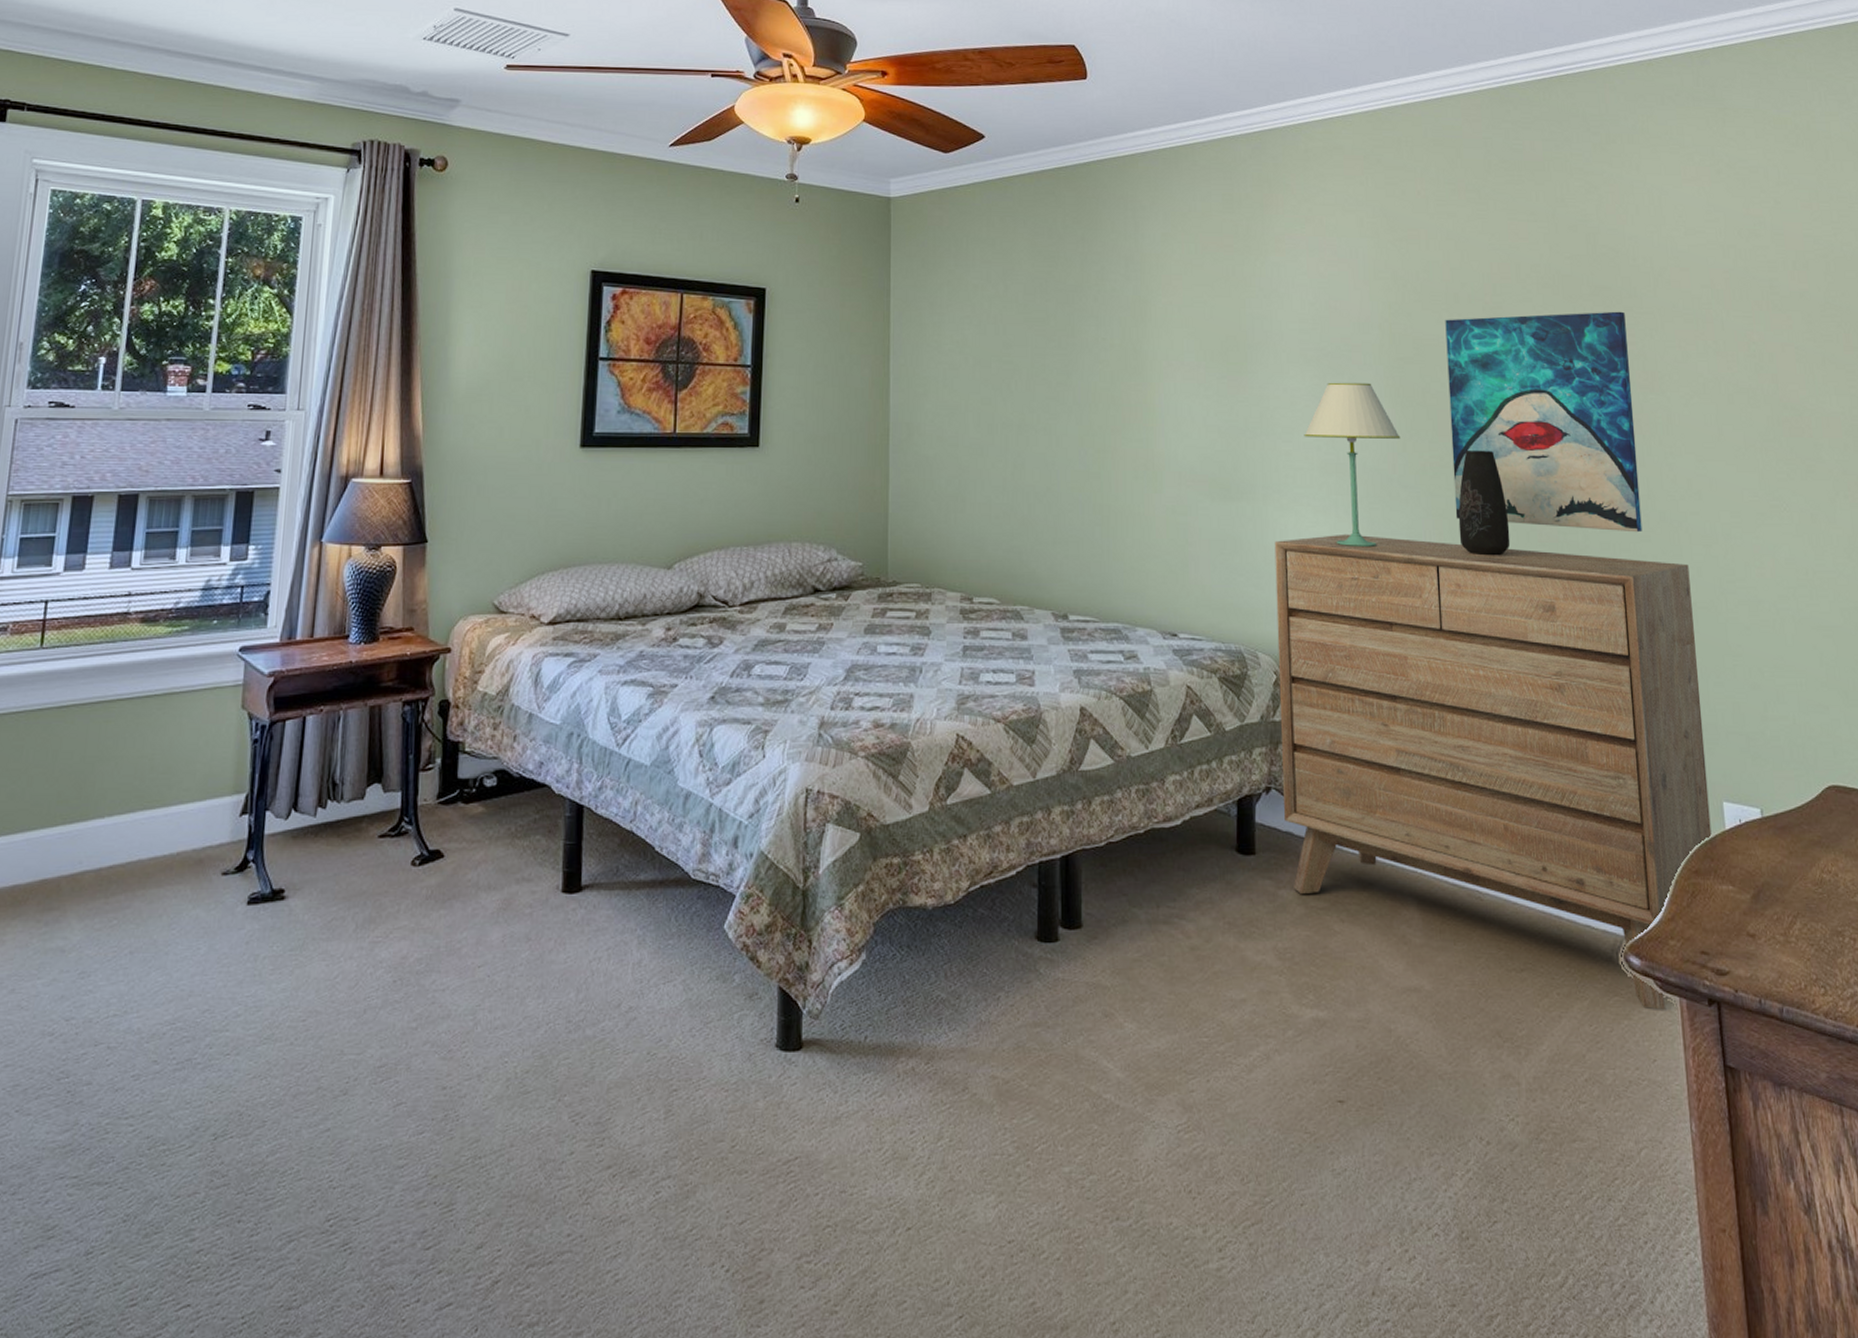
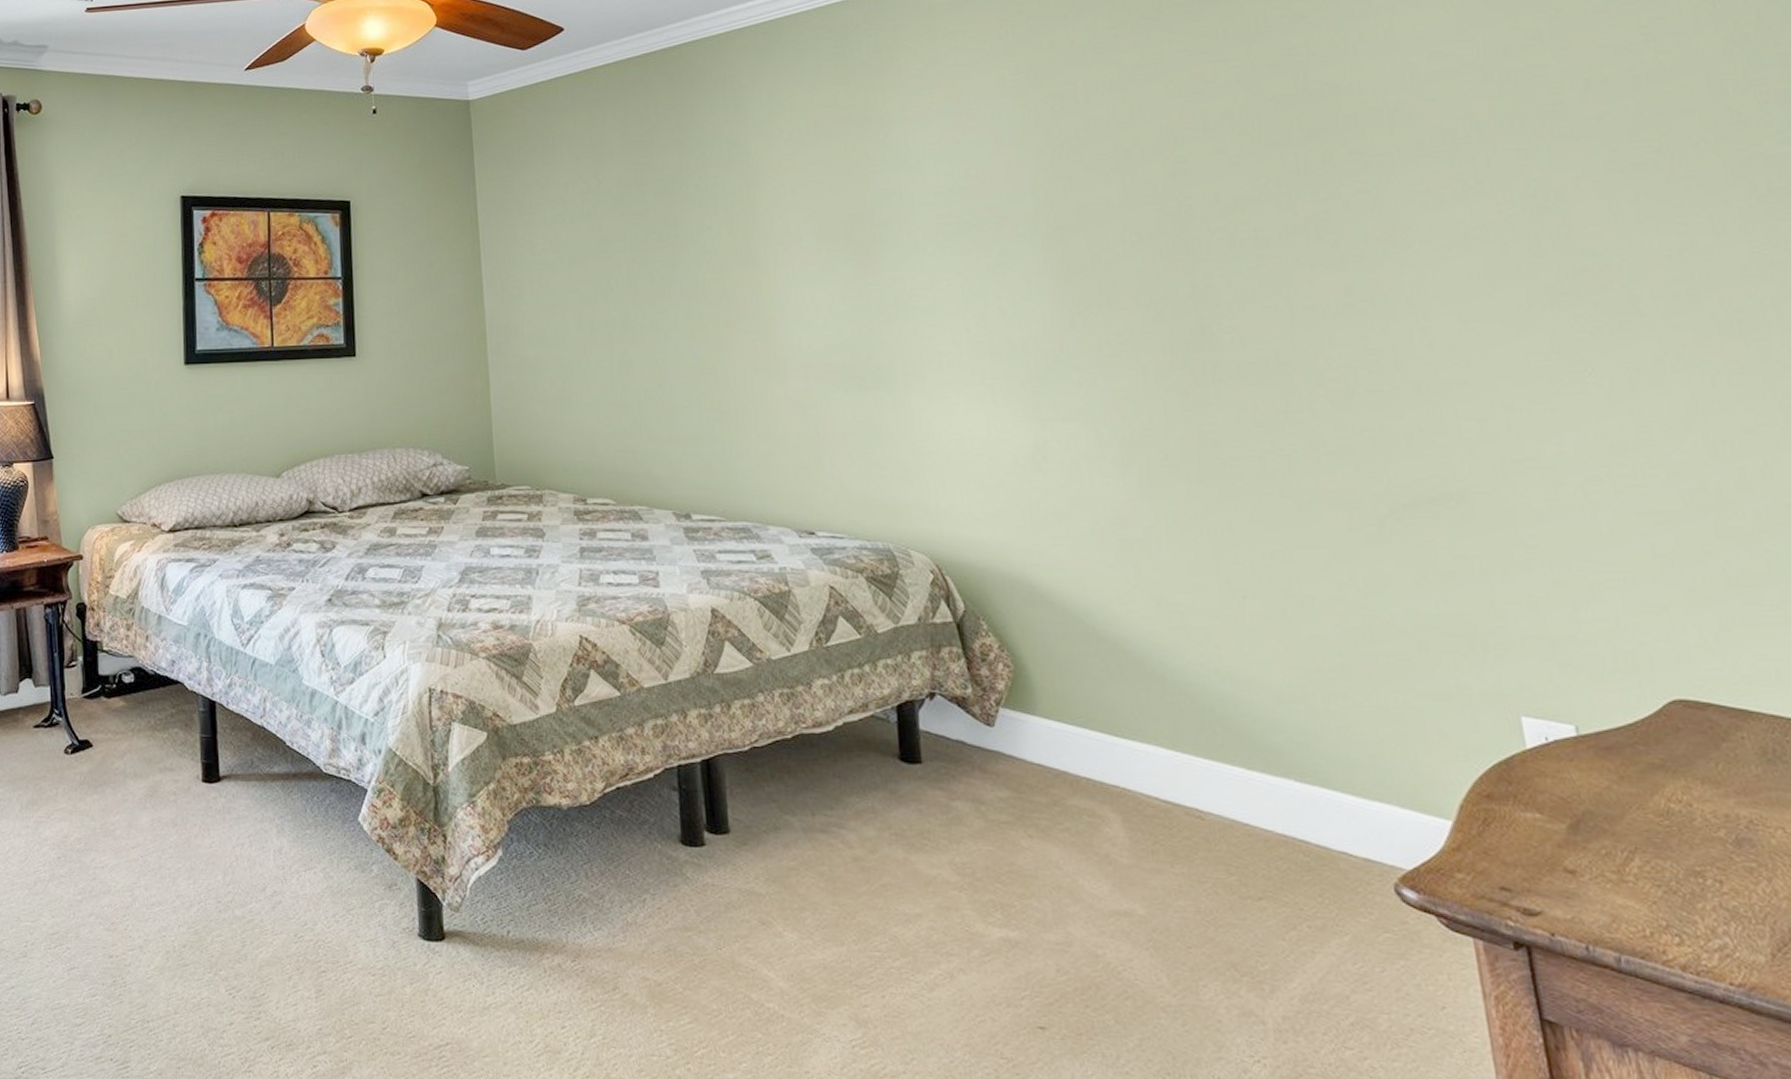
dresser: present [1274,534,1712,1010] -> none [921,421,1507,951]
table lamp: present [1304,382,1401,546] -> none [948,256,1068,435]
wall art: present [1445,311,1643,533] -> none [1114,155,1390,409]
vase: present [1458,449,1511,556] -> none [1145,322,1215,441]

